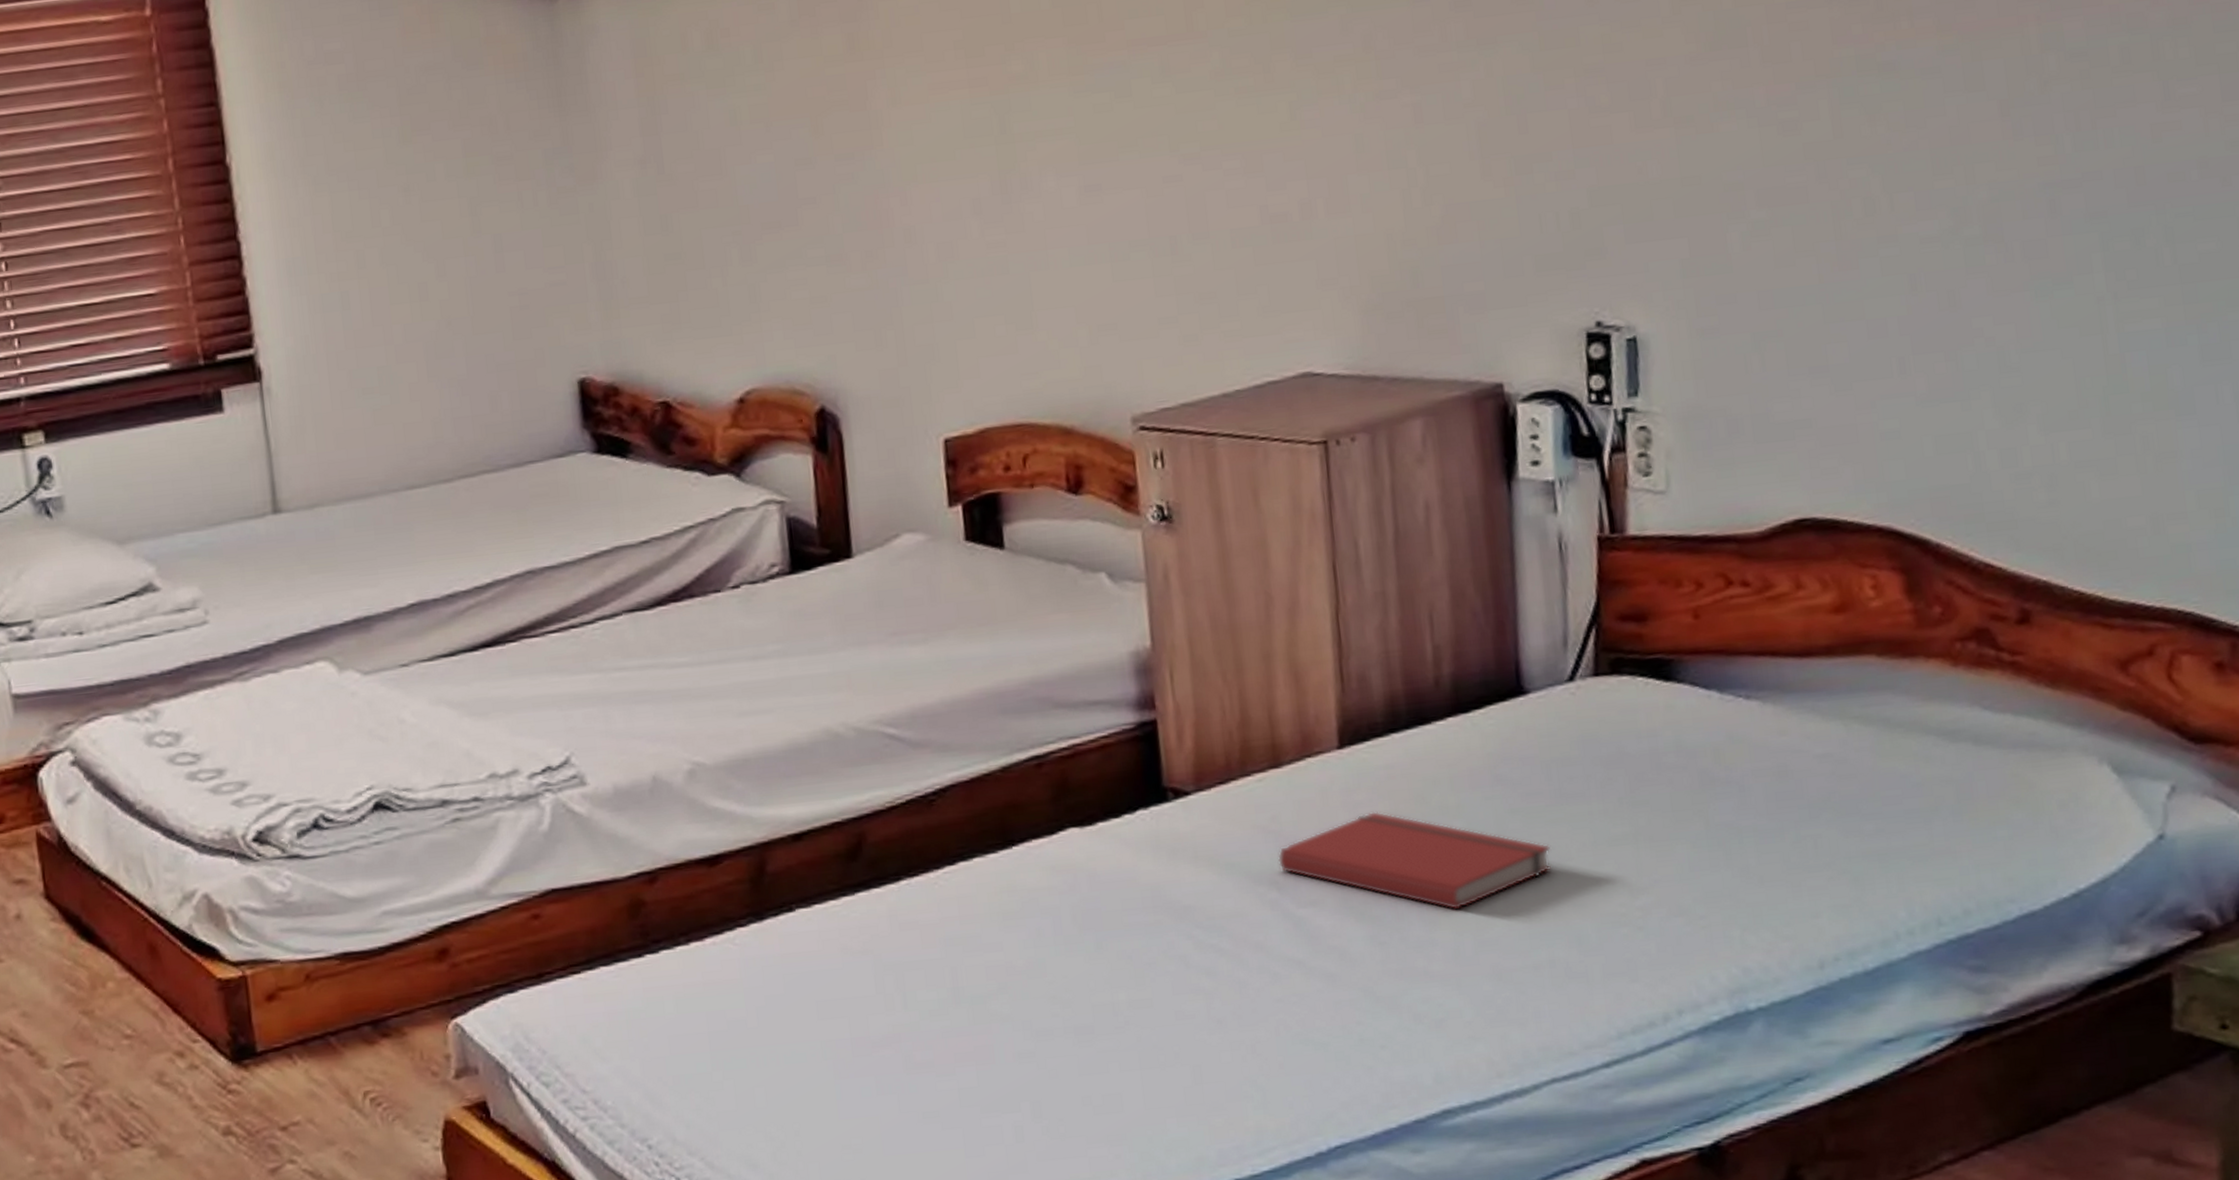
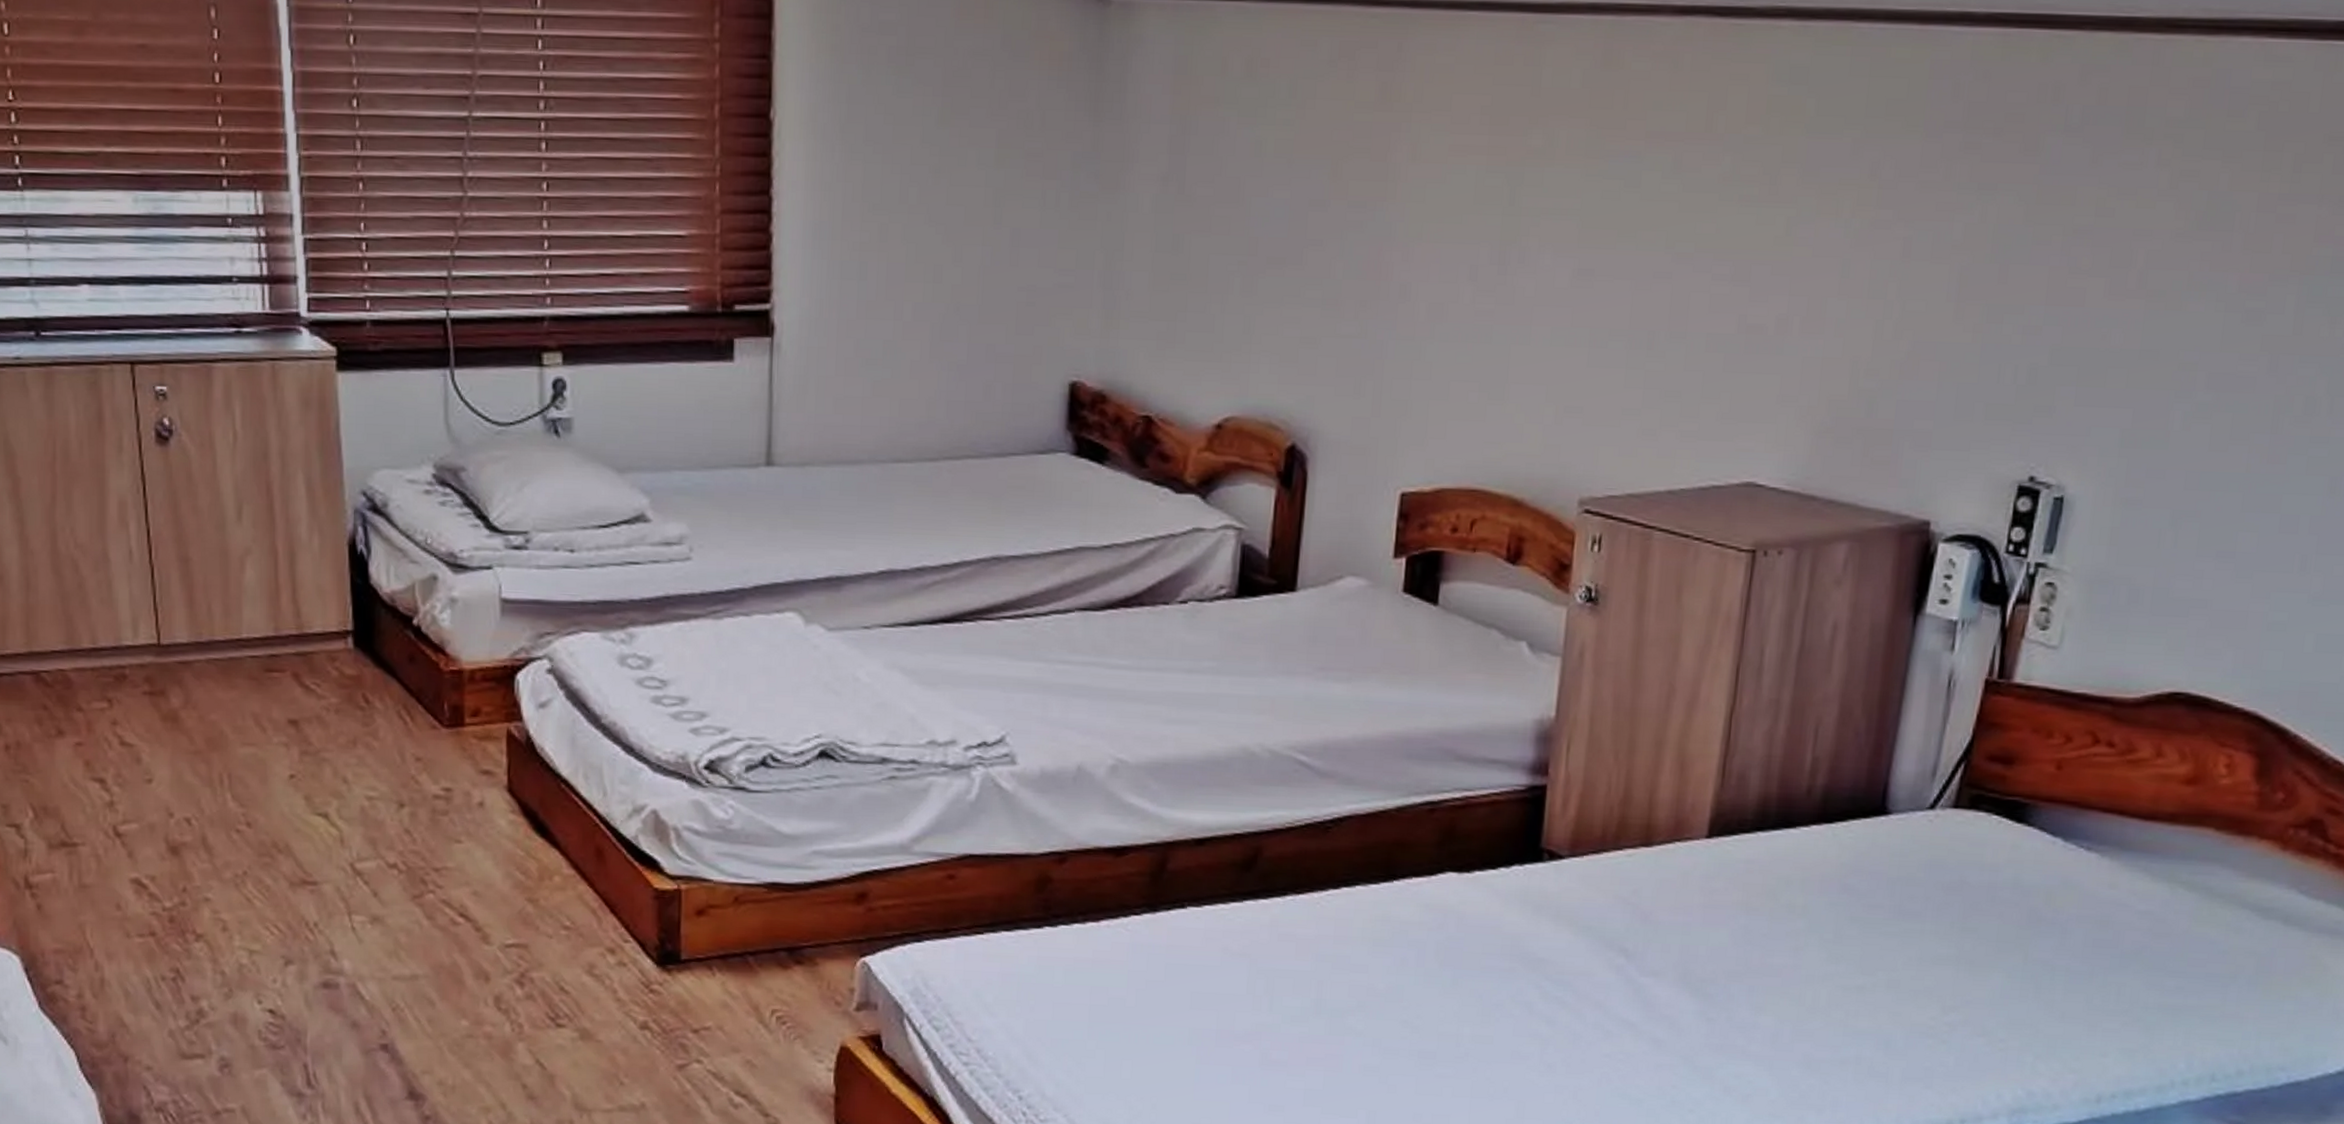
book: present [1278,811,1551,910] -> none [1631,899,1879,1000]

